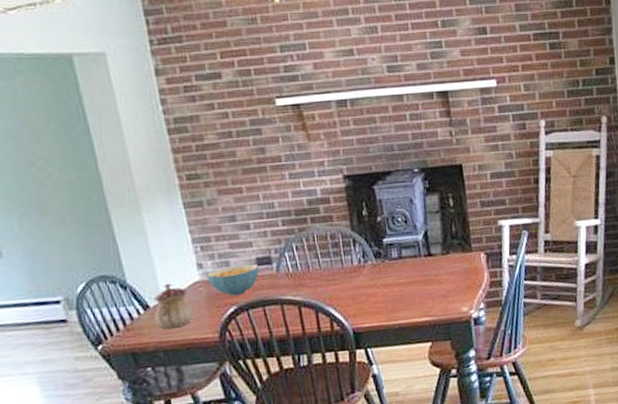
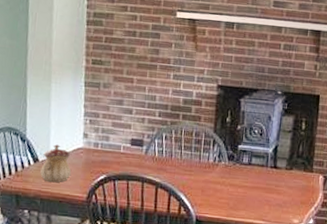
cereal bowl: present [206,264,259,296] -> none [88,141,132,167]

